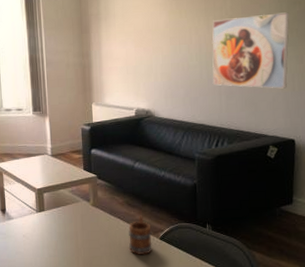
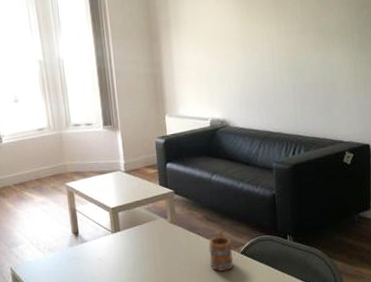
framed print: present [212,12,290,89] -> none [284,16,360,94]

